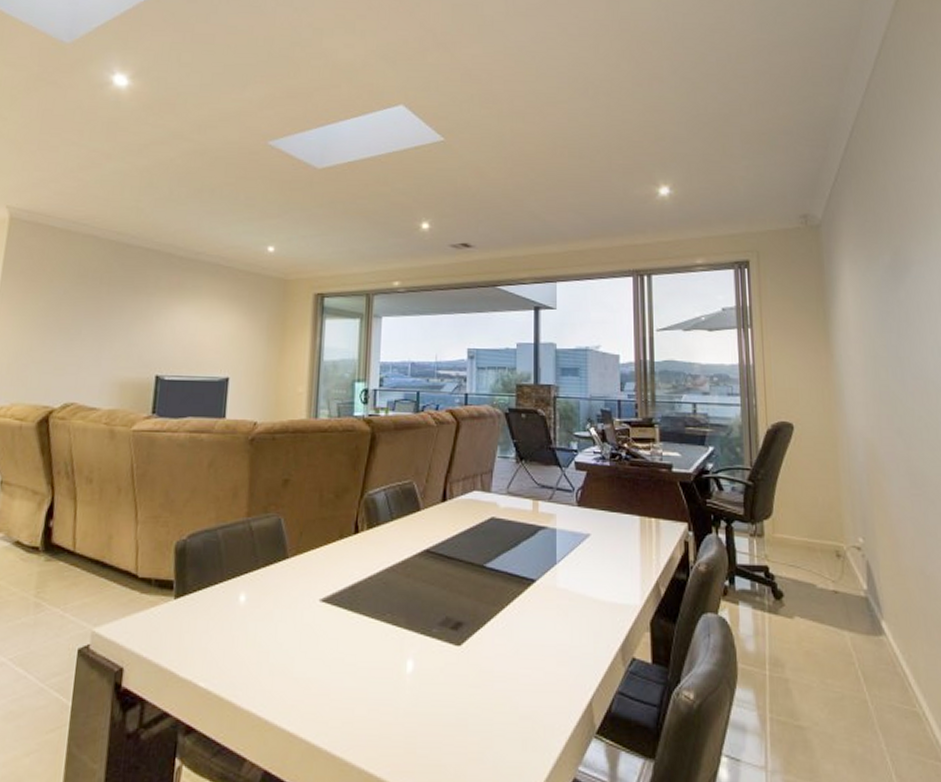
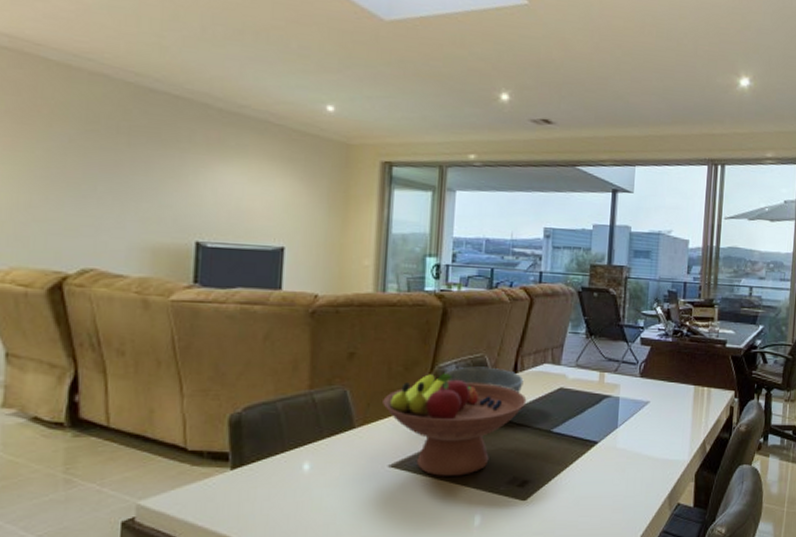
fruit bowl: none [314,501,457,614] -> present [383,373,527,476]
bowl: none [375,494,453,523] -> present [446,366,524,393]

